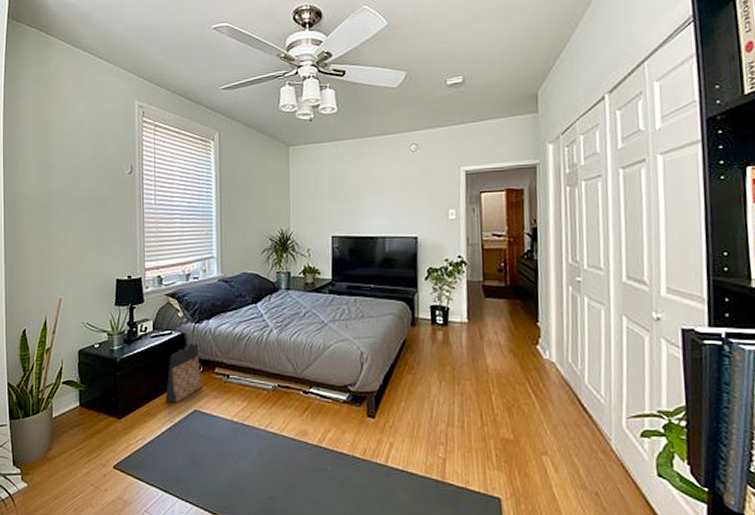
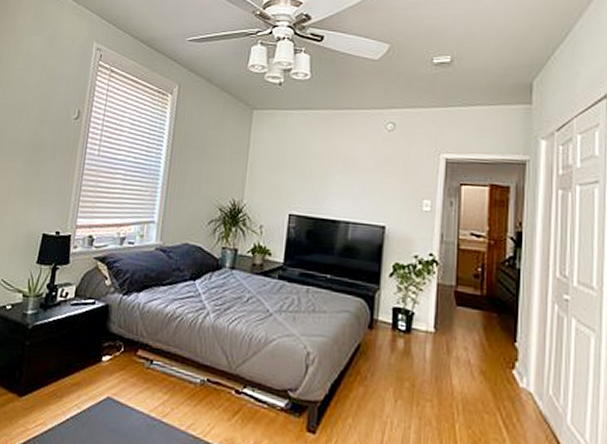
bag: present [165,343,203,404] -> none [75,317,124,387]

